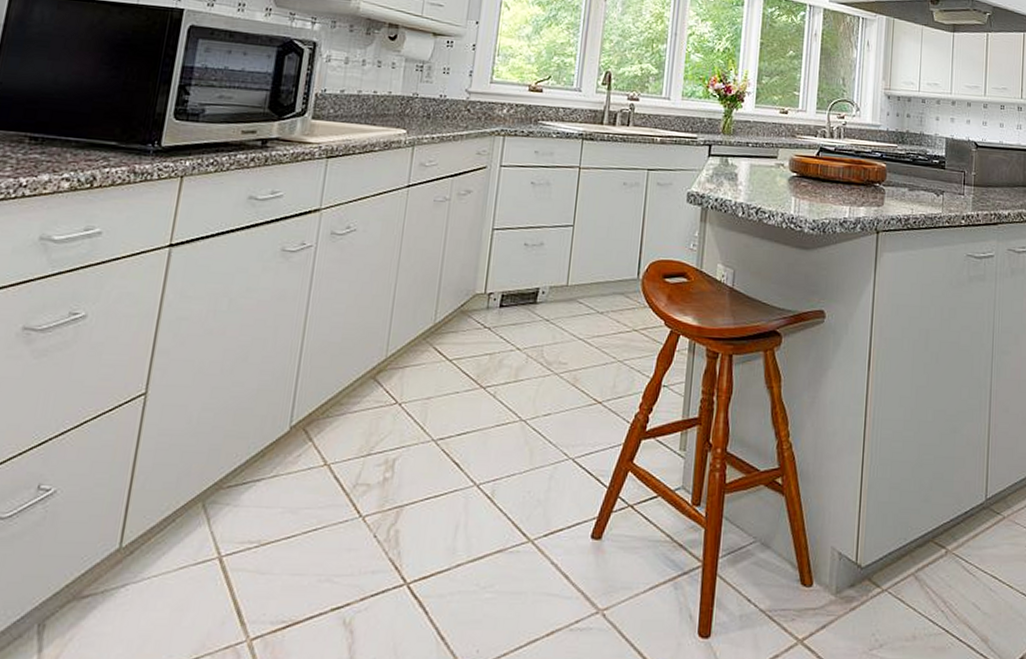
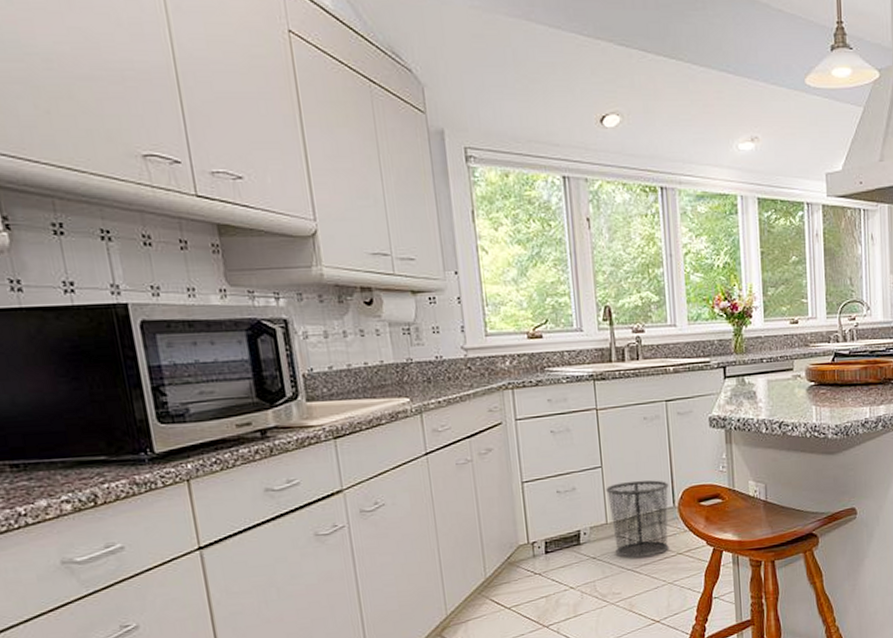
trash can: none [571,245,637,328] -> present [606,480,669,558]

